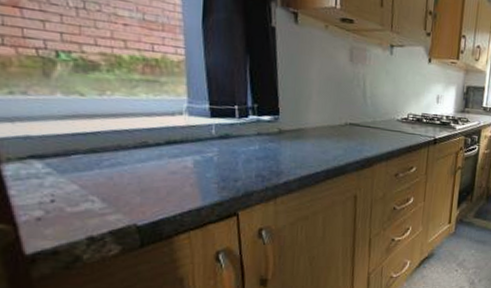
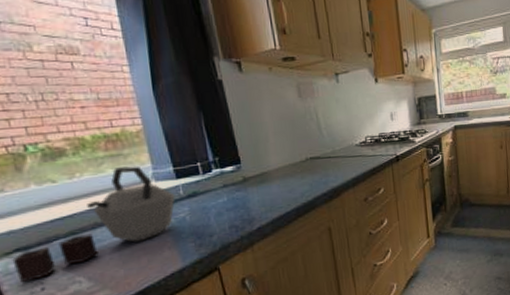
kettle: none [25,93,206,191] -> present [12,166,175,283]

